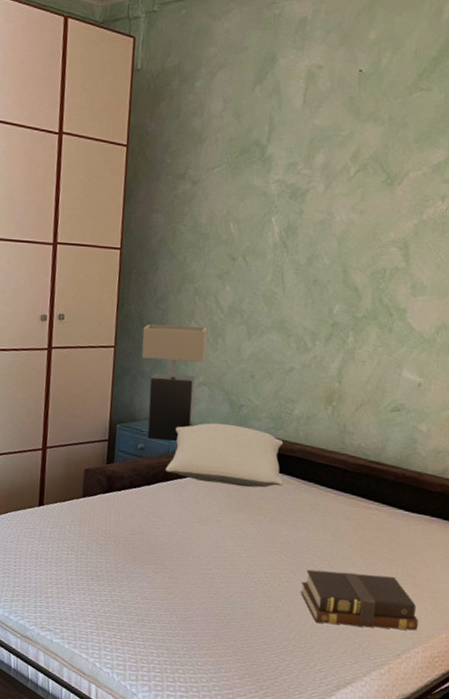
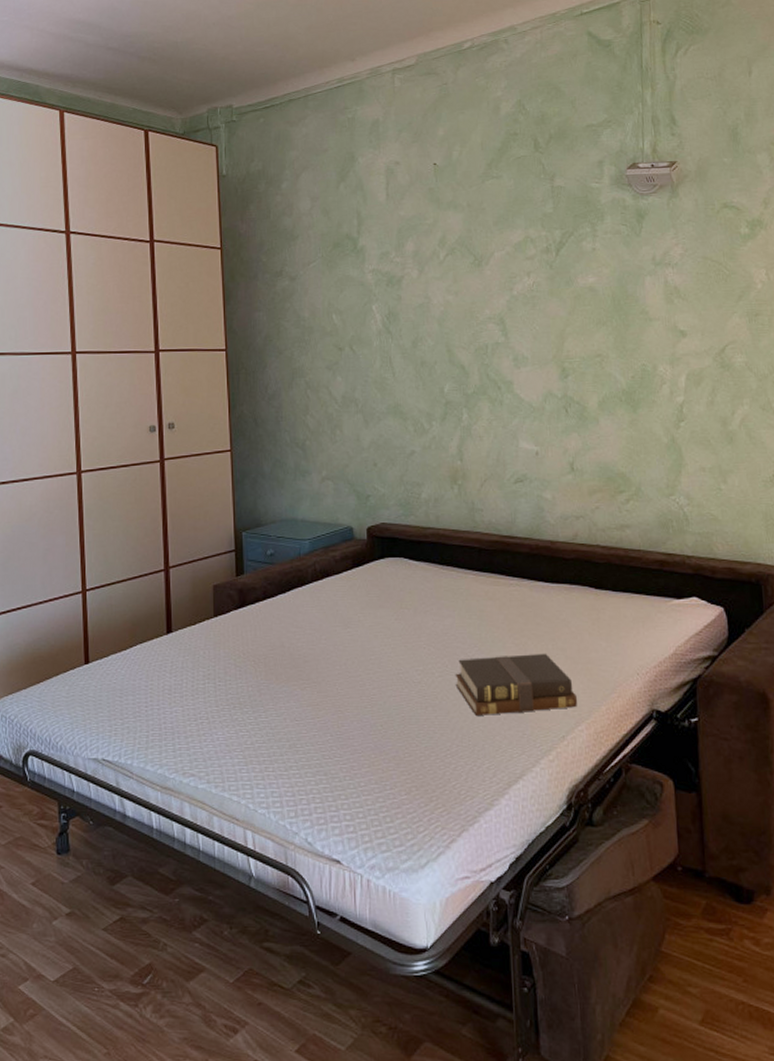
table lamp: present [141,324,208,441] -> none [258,421,326,542]
pillow: present [165,422,284,488] -> none [298,516,421,581]

